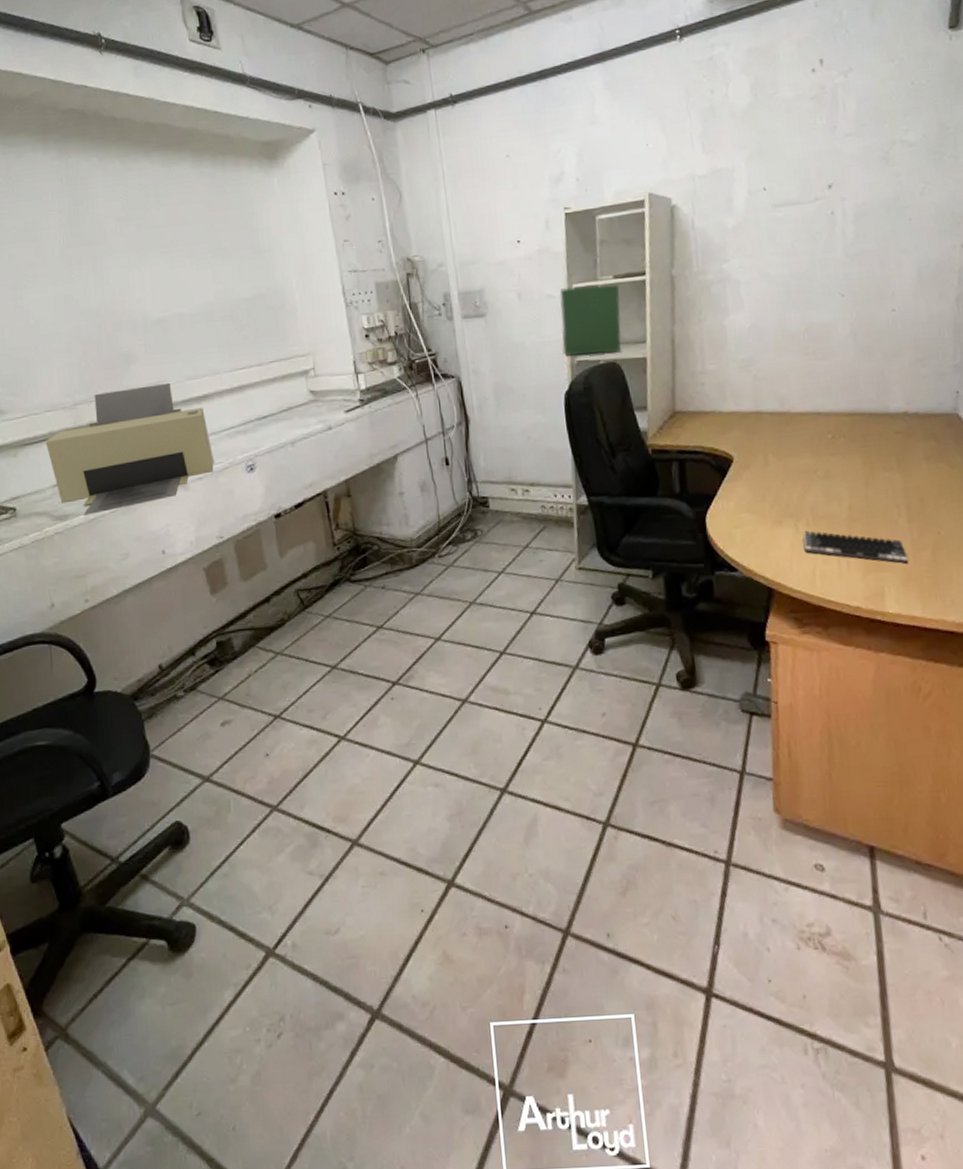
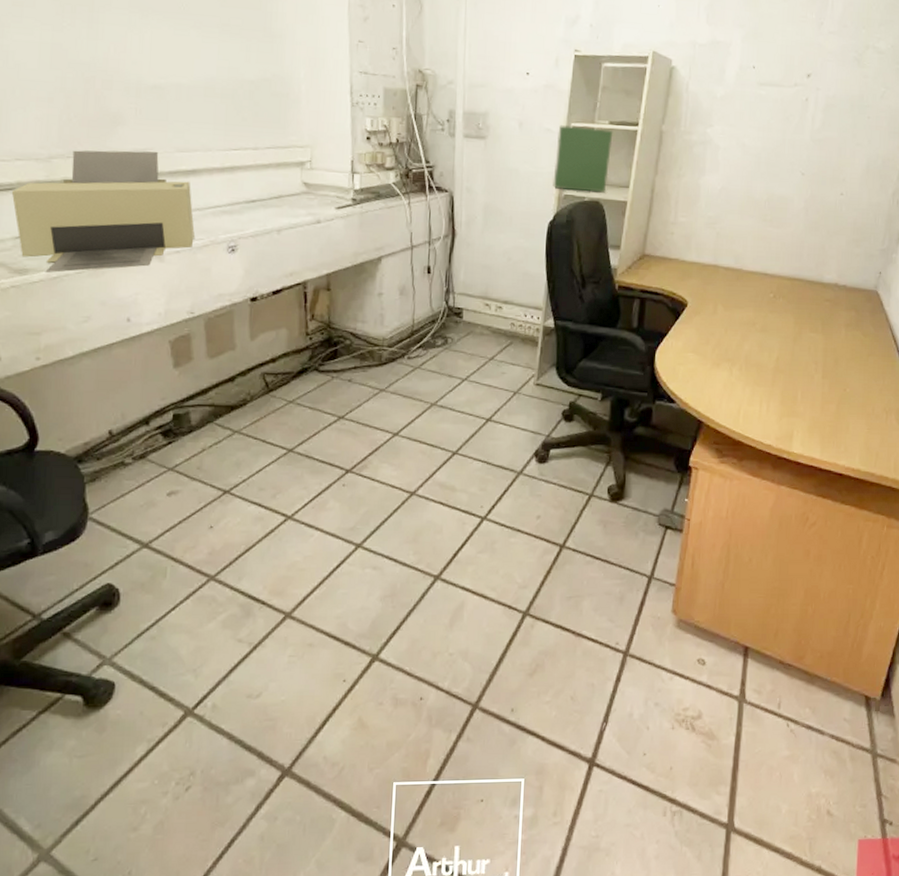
computer keyboard: present [803,530,908,564] -> none [734,374,817,412]

